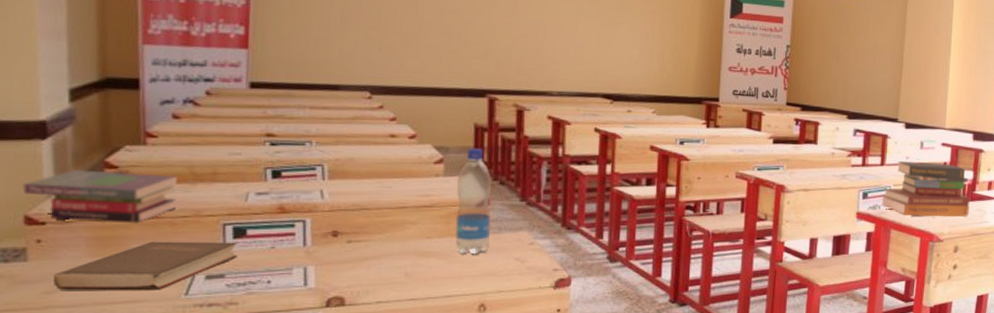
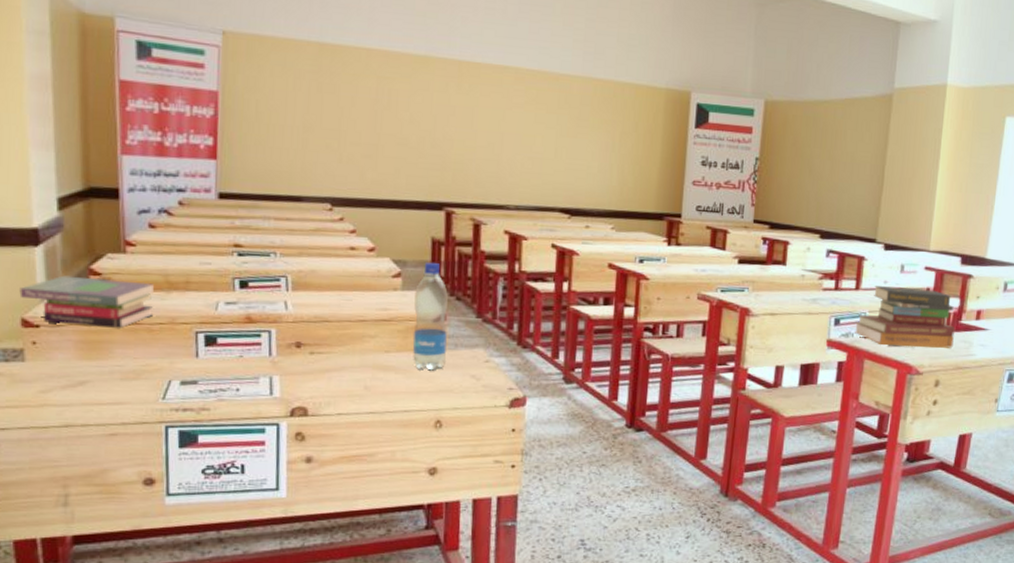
book: present [54,241,238,292] -> none [48,346,209,394]

